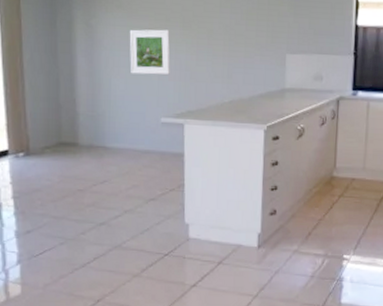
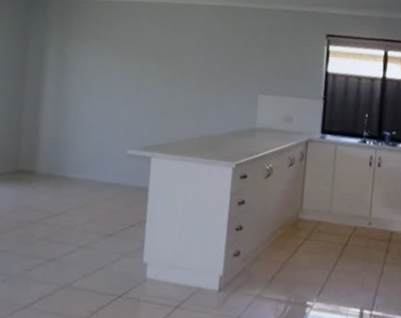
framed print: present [129,29,170,75] -> none [100,60,145,107]

